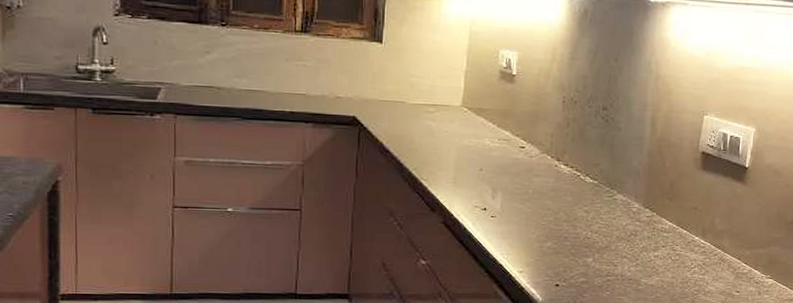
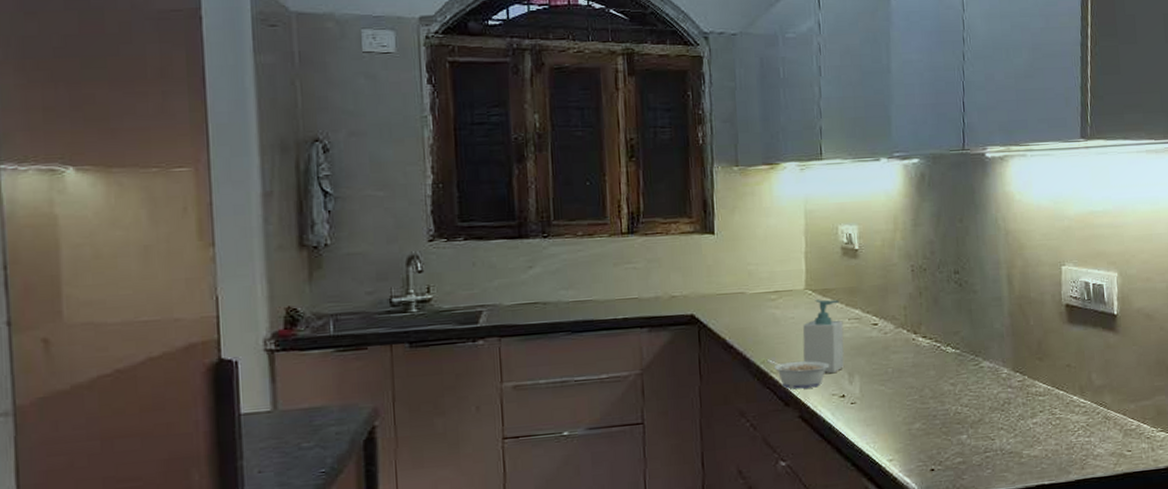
legume: none [418,167,476,198] -> present [766,359,830,389]
soap bottle: none [453,118,493,188] -> present [802,299,844,374]

